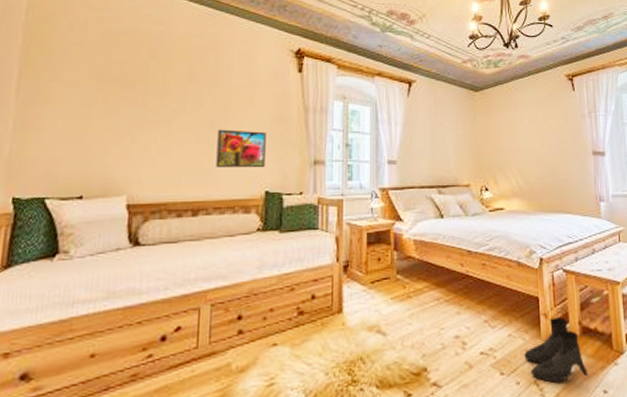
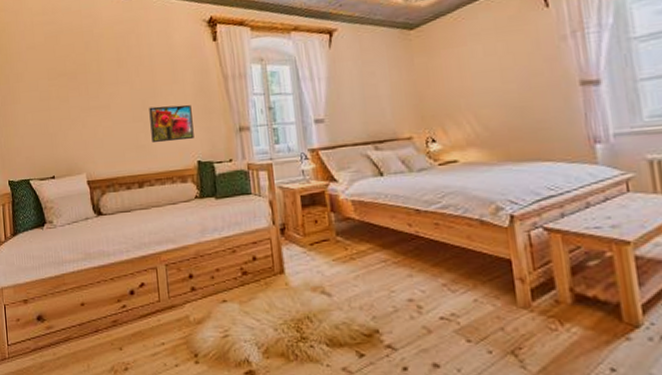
boots: present [524,317,588,383] -> none [495,282,586,354]

